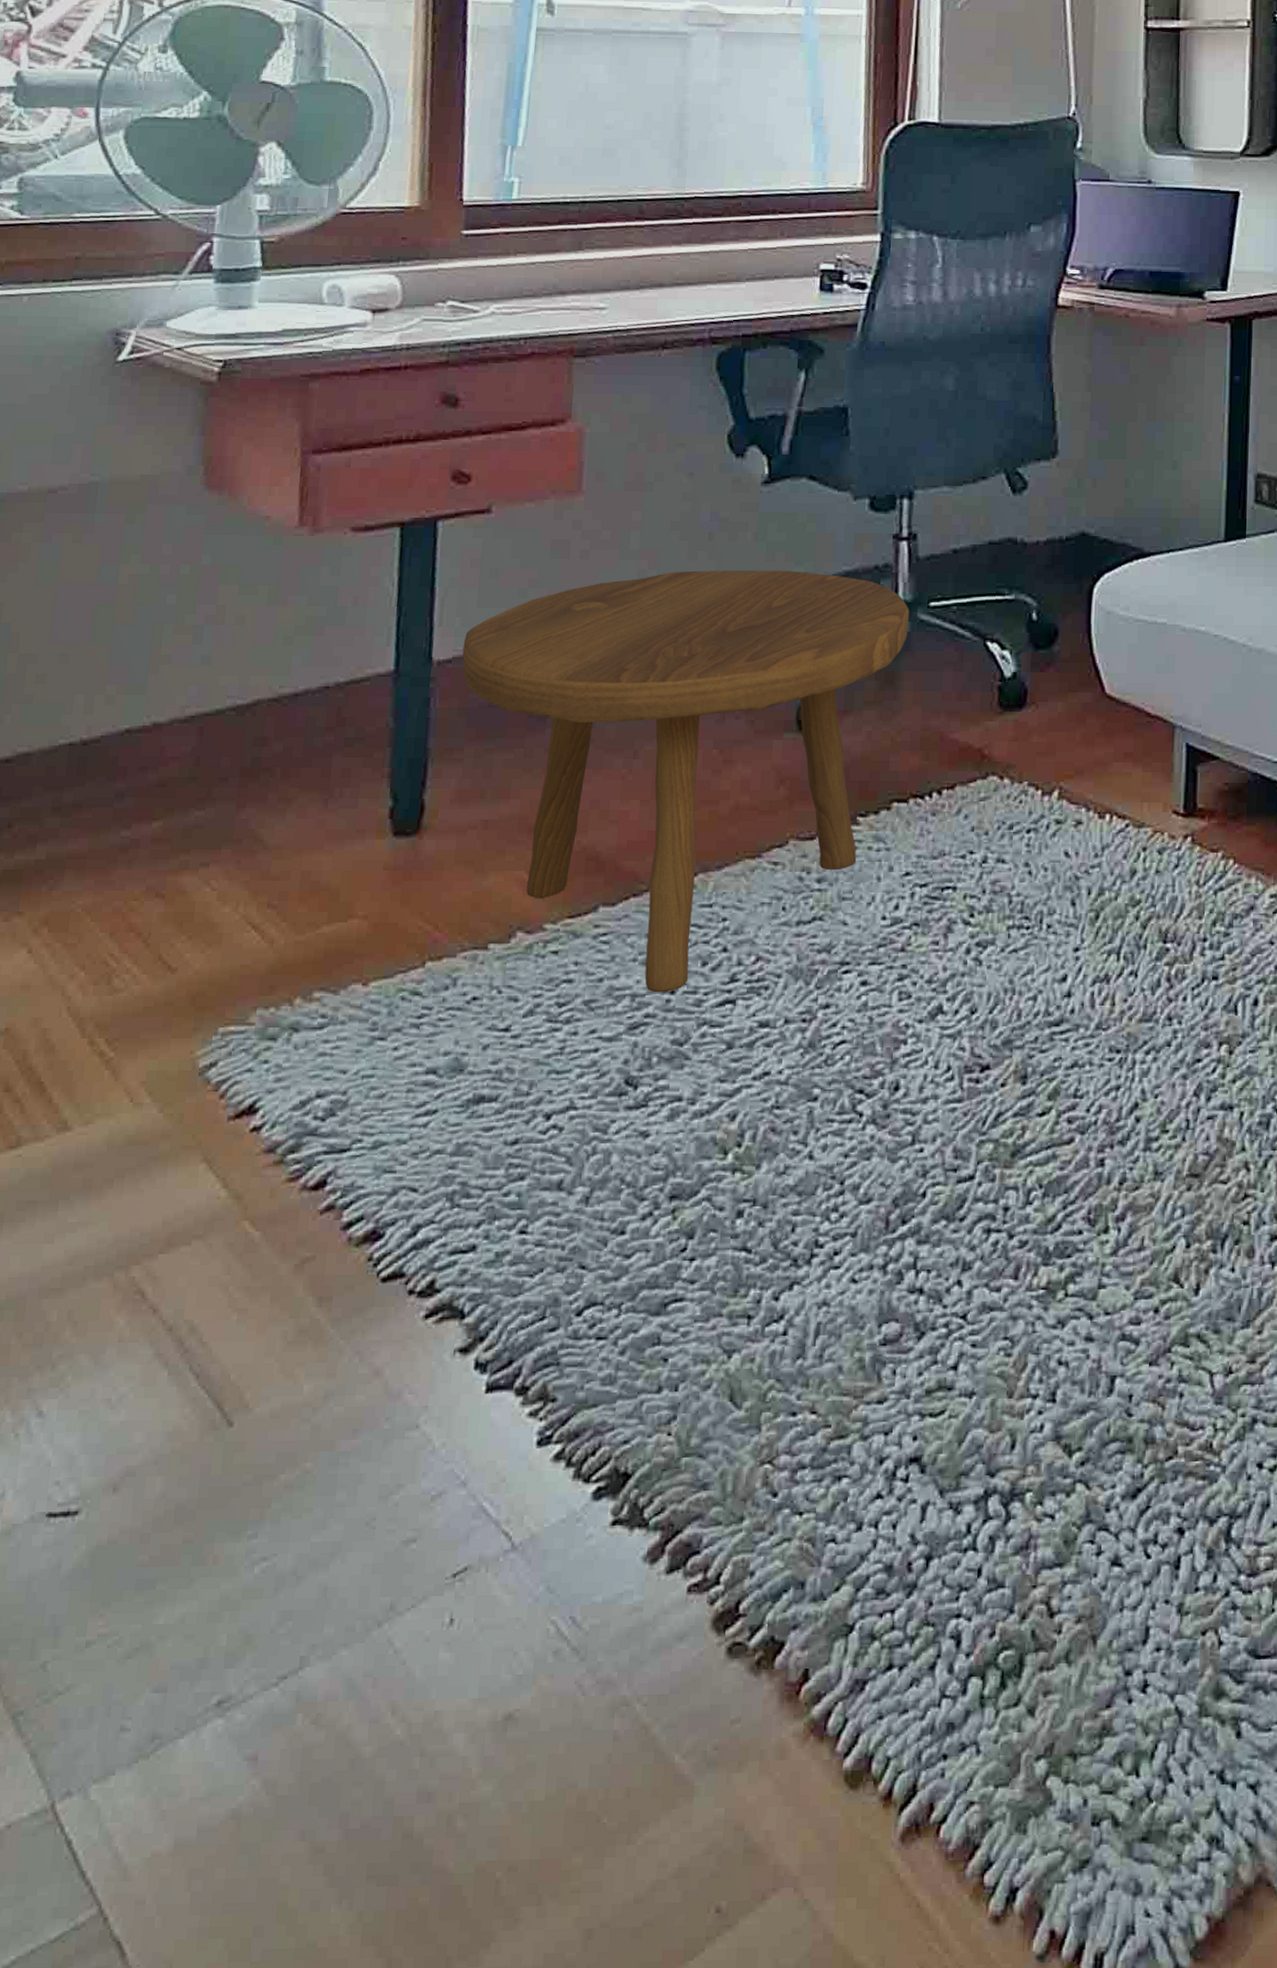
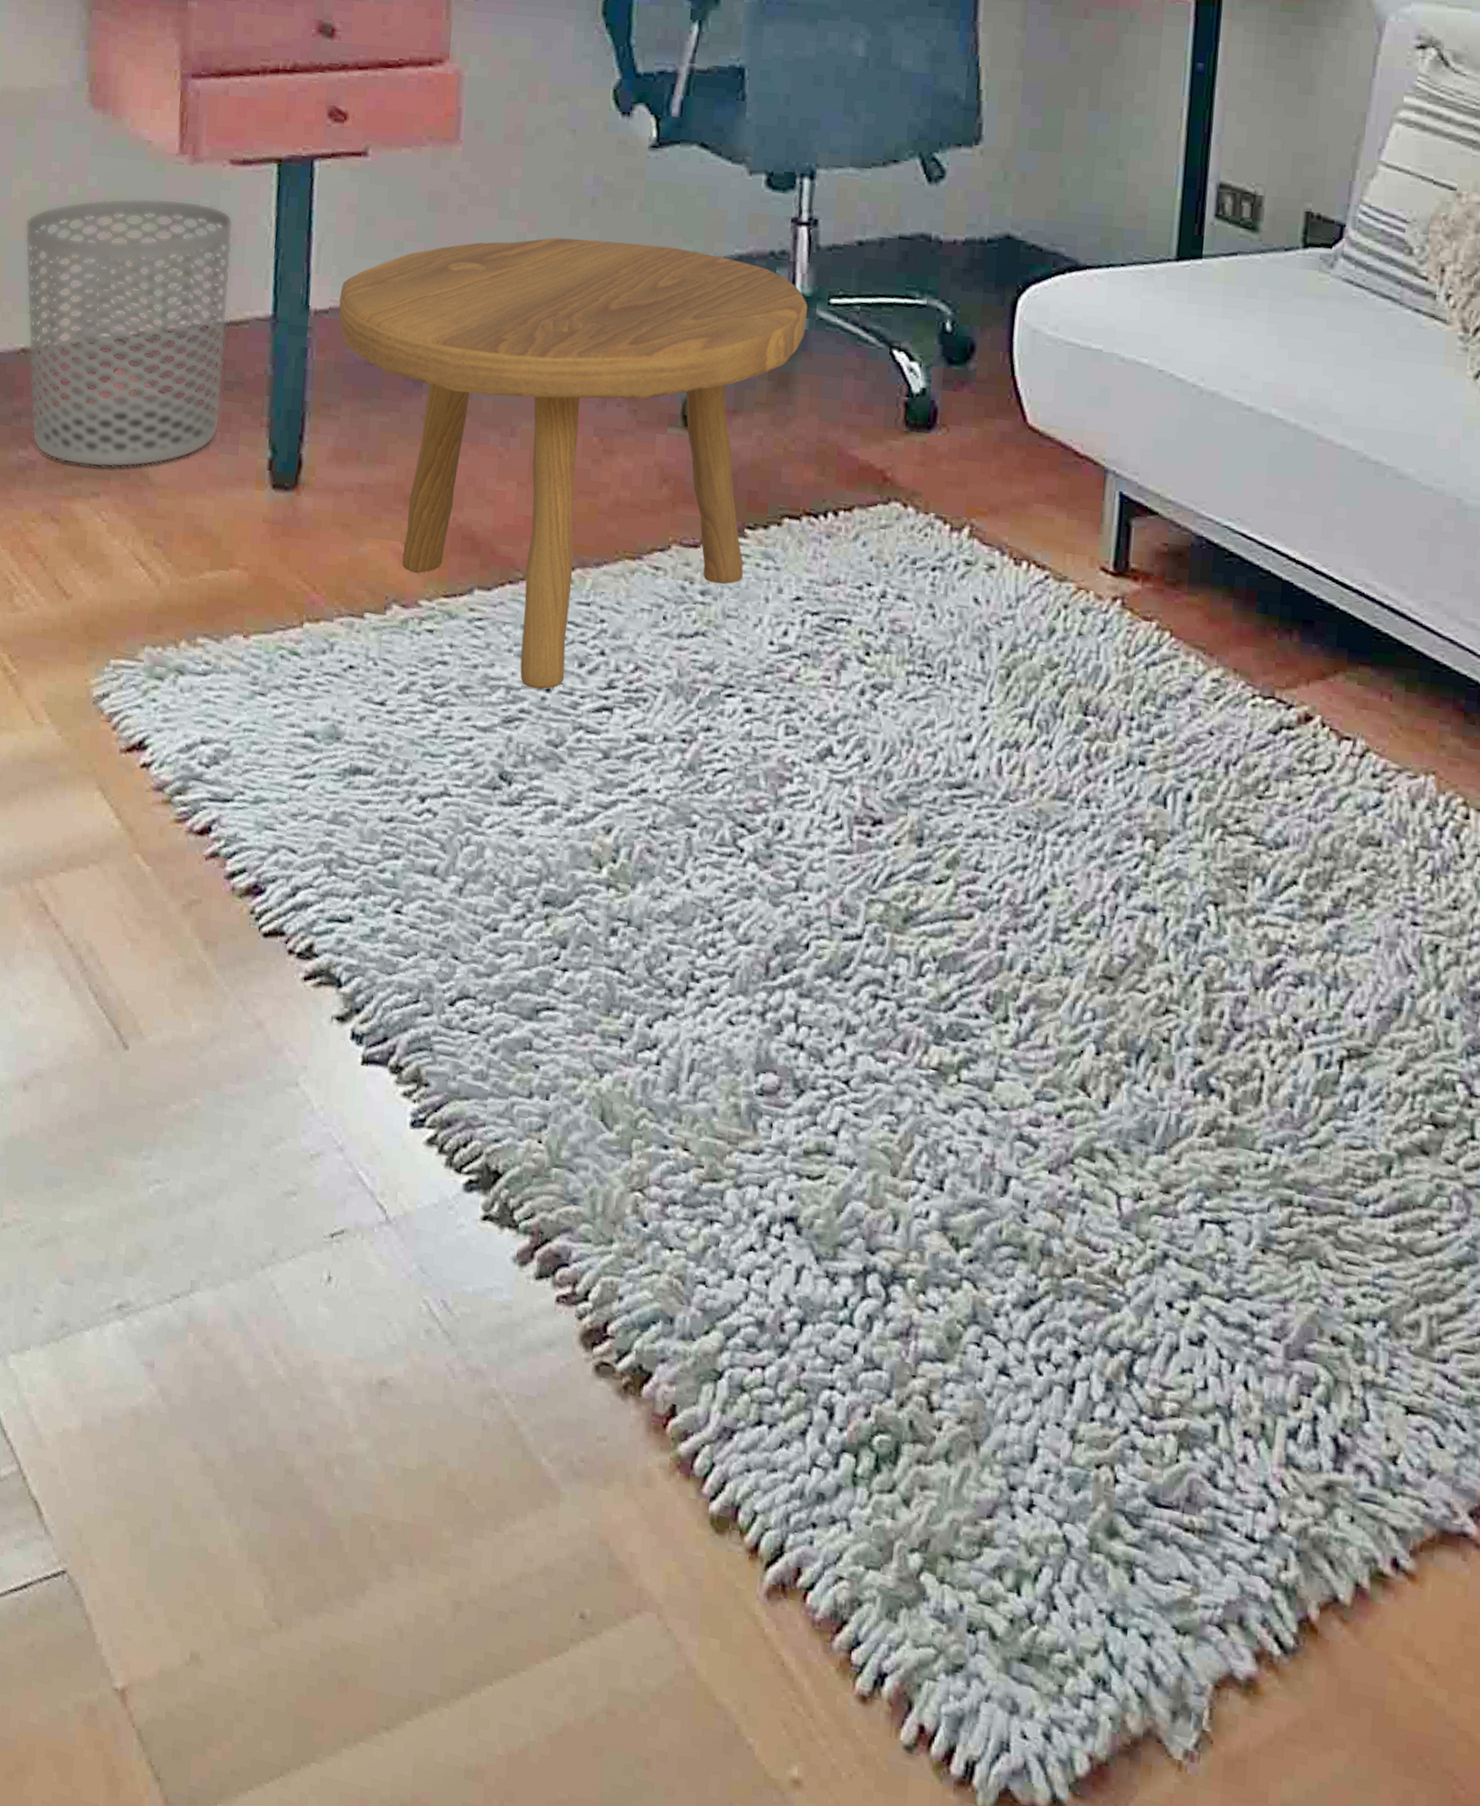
waste bin: none [131,569,355,838] -> present [24,197,234,468]

